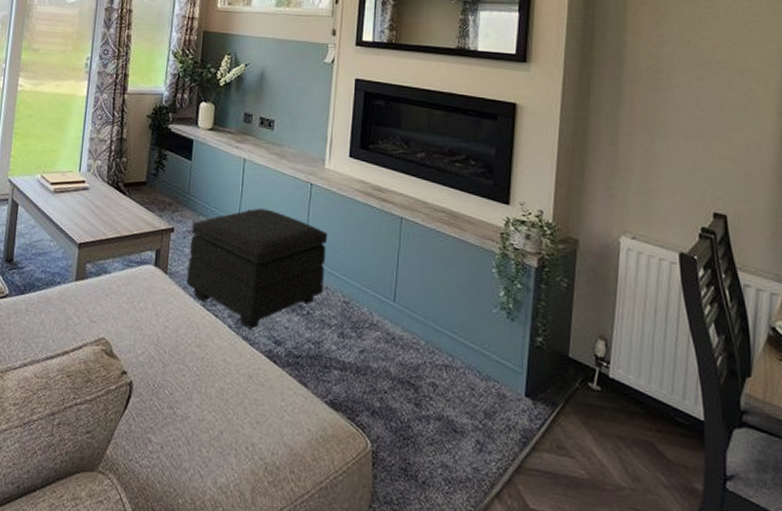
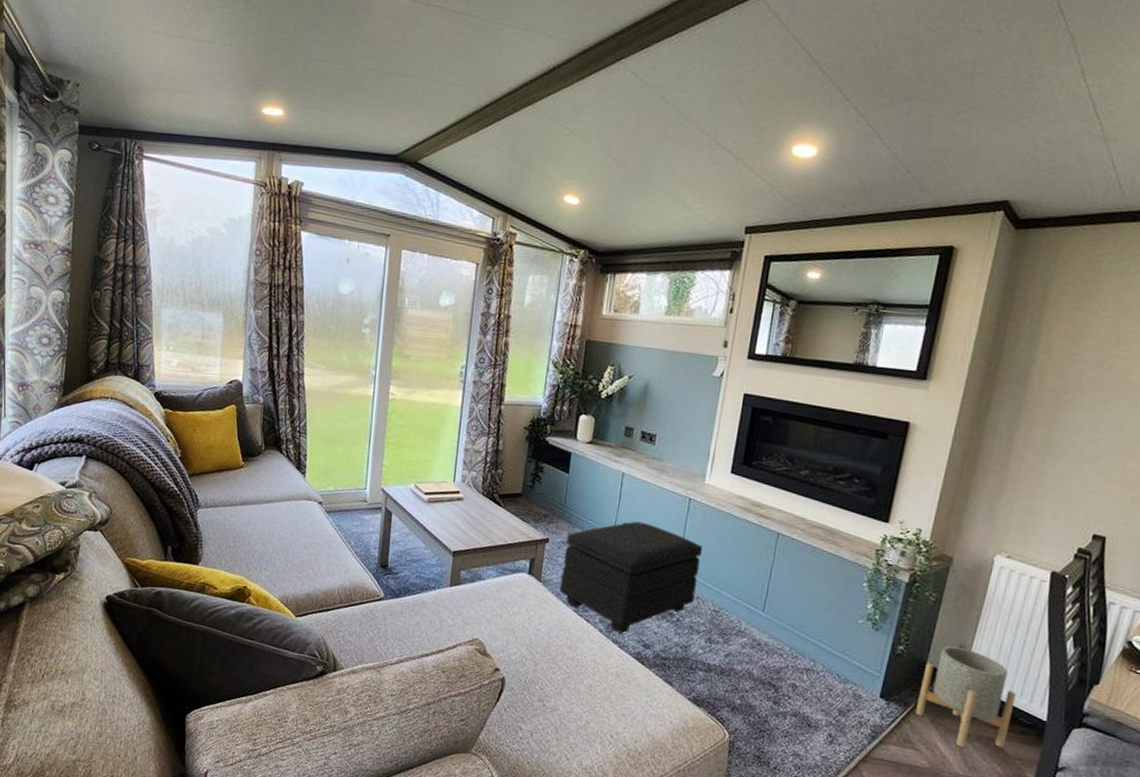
planter: none [564,336,668,454] -> present [915,646,1016,748]

